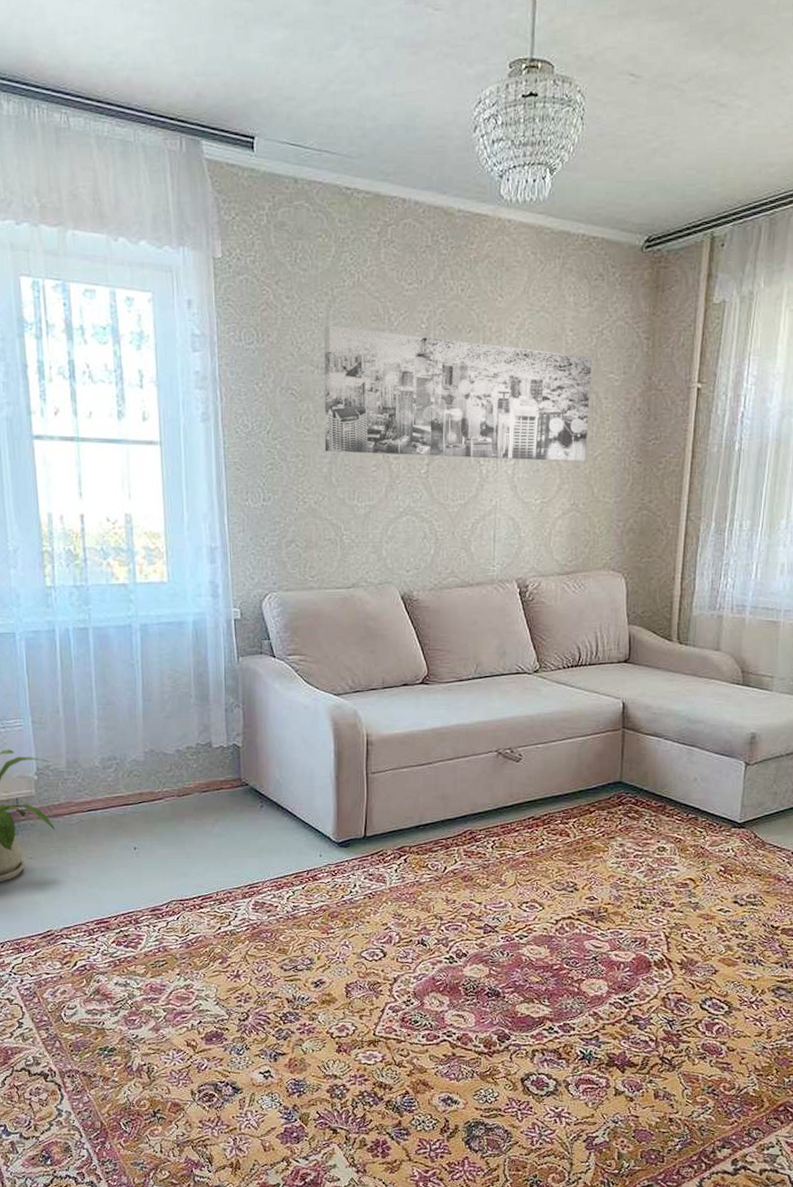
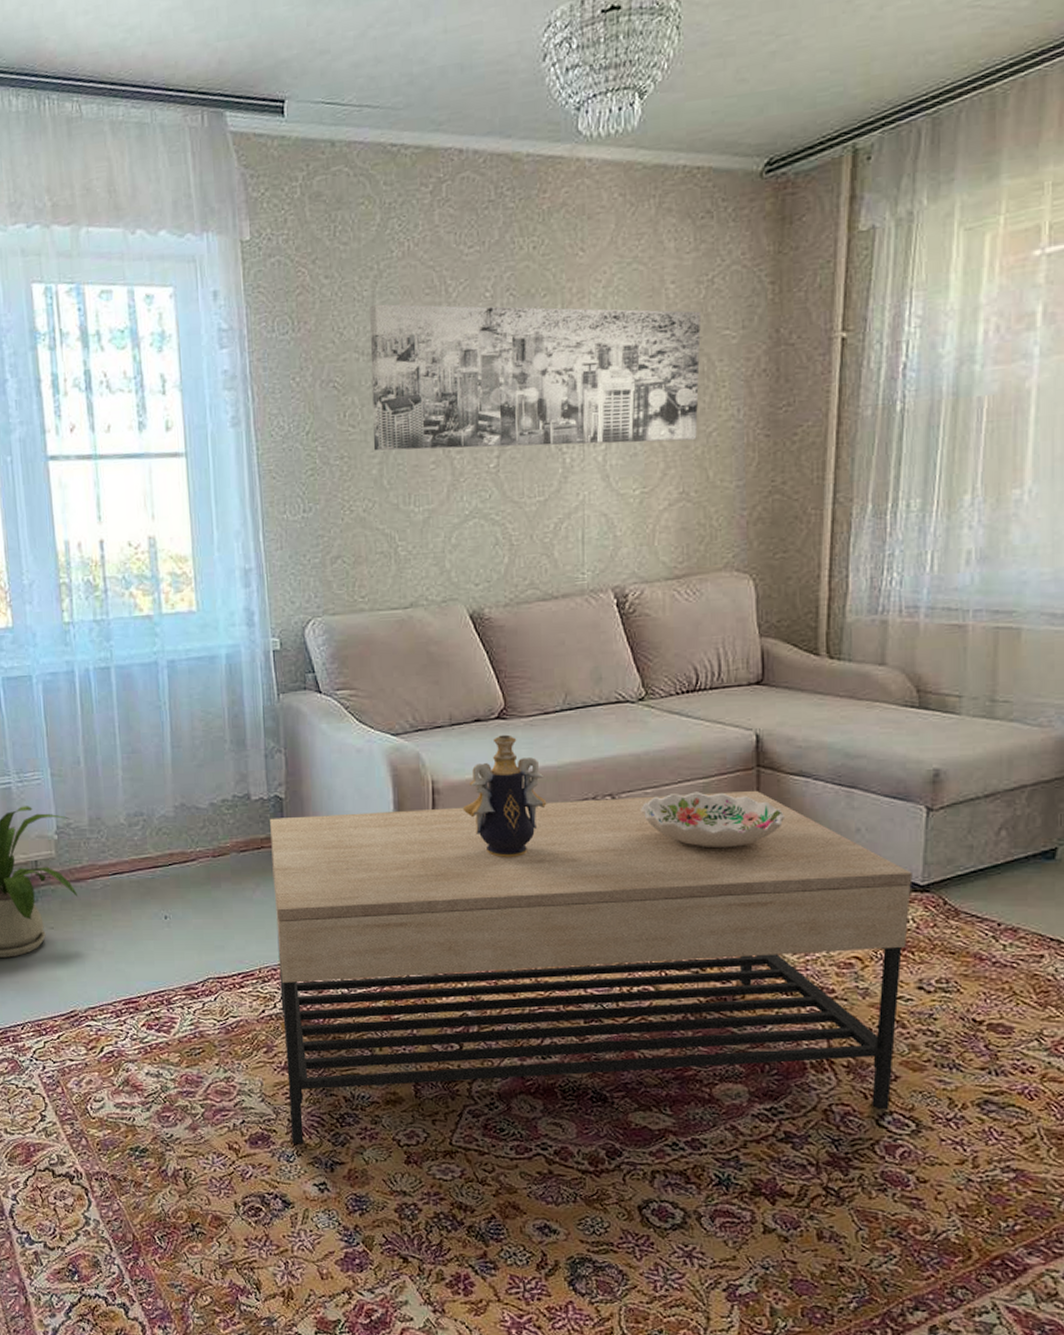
coffee table: none [228,747,733,1040] -> present [270,790,913,1144]
decorative vase: none [391,697,460,799] -> present [462,734,547,857]
decorative bowl: none [533,747,642,793] -> present [641,792,784,848]

